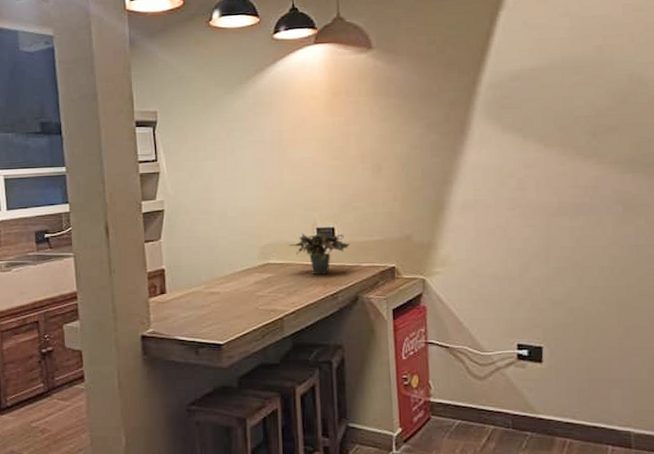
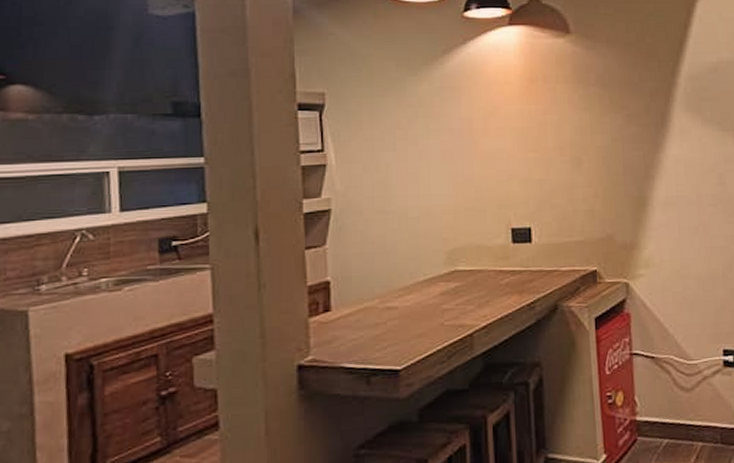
potted plant: present [288,232,350,274] -> none [479,233,549,282]

